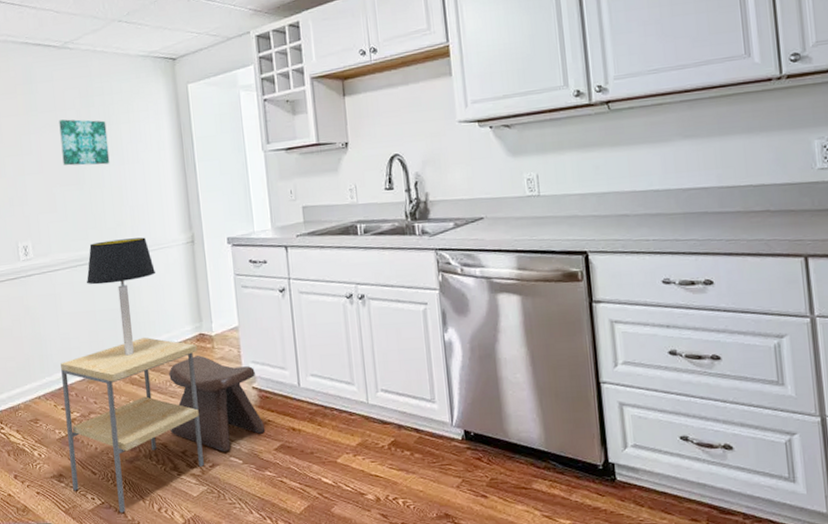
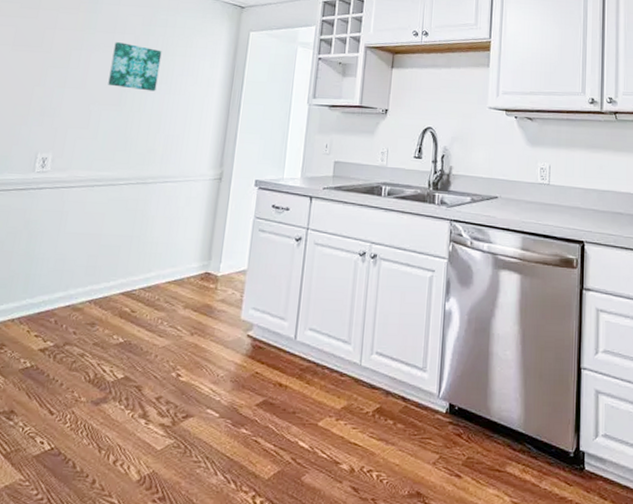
side table: present [61,337,204,513] -> none [22,268,200,462]
table lamp: present [87,237,156,356] -> none [100,165,176,286]
stool: present [169,355,266,452] -> none [149,295,254,402]

